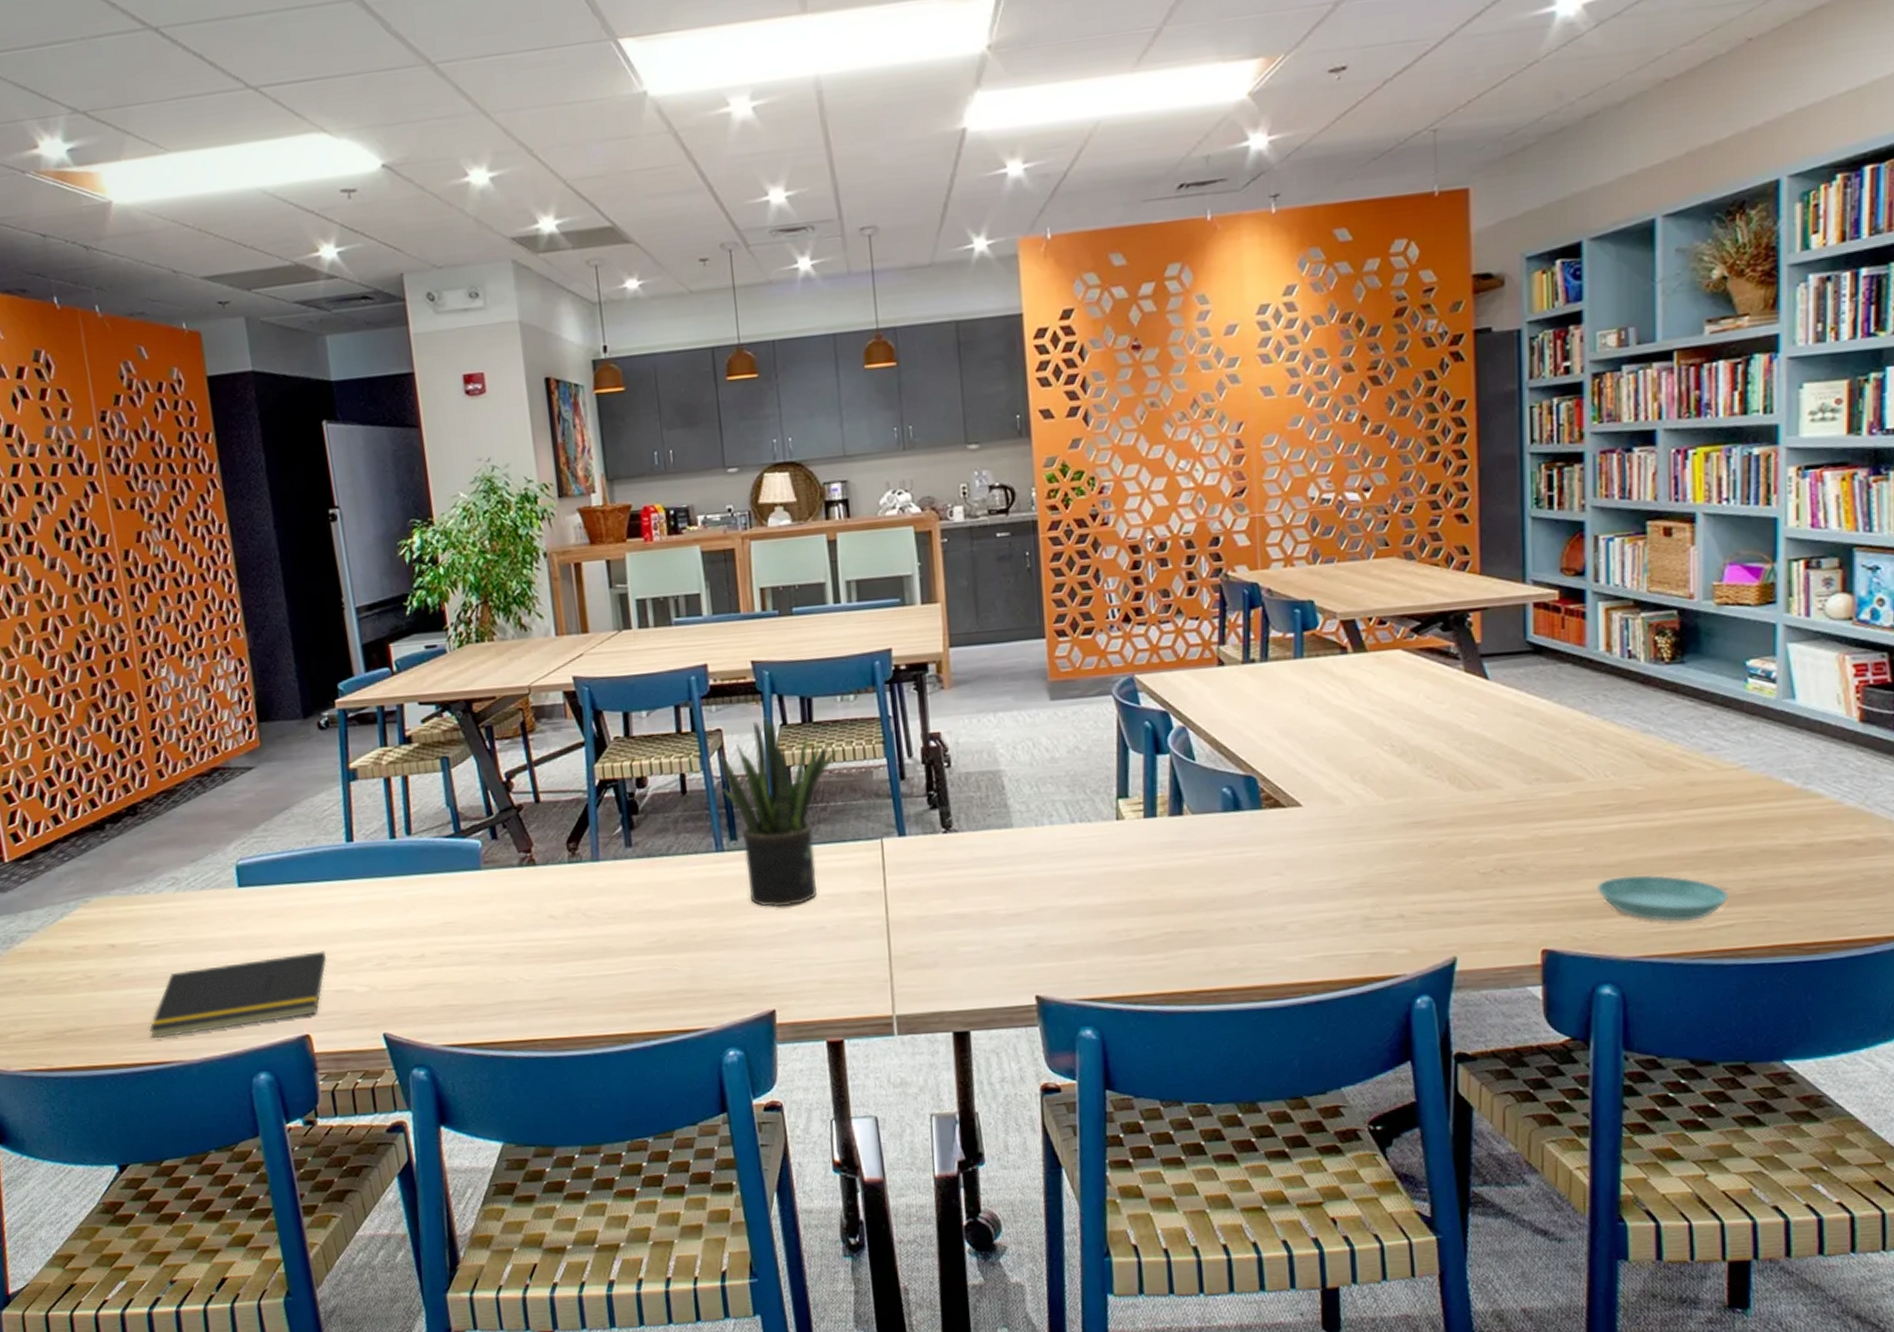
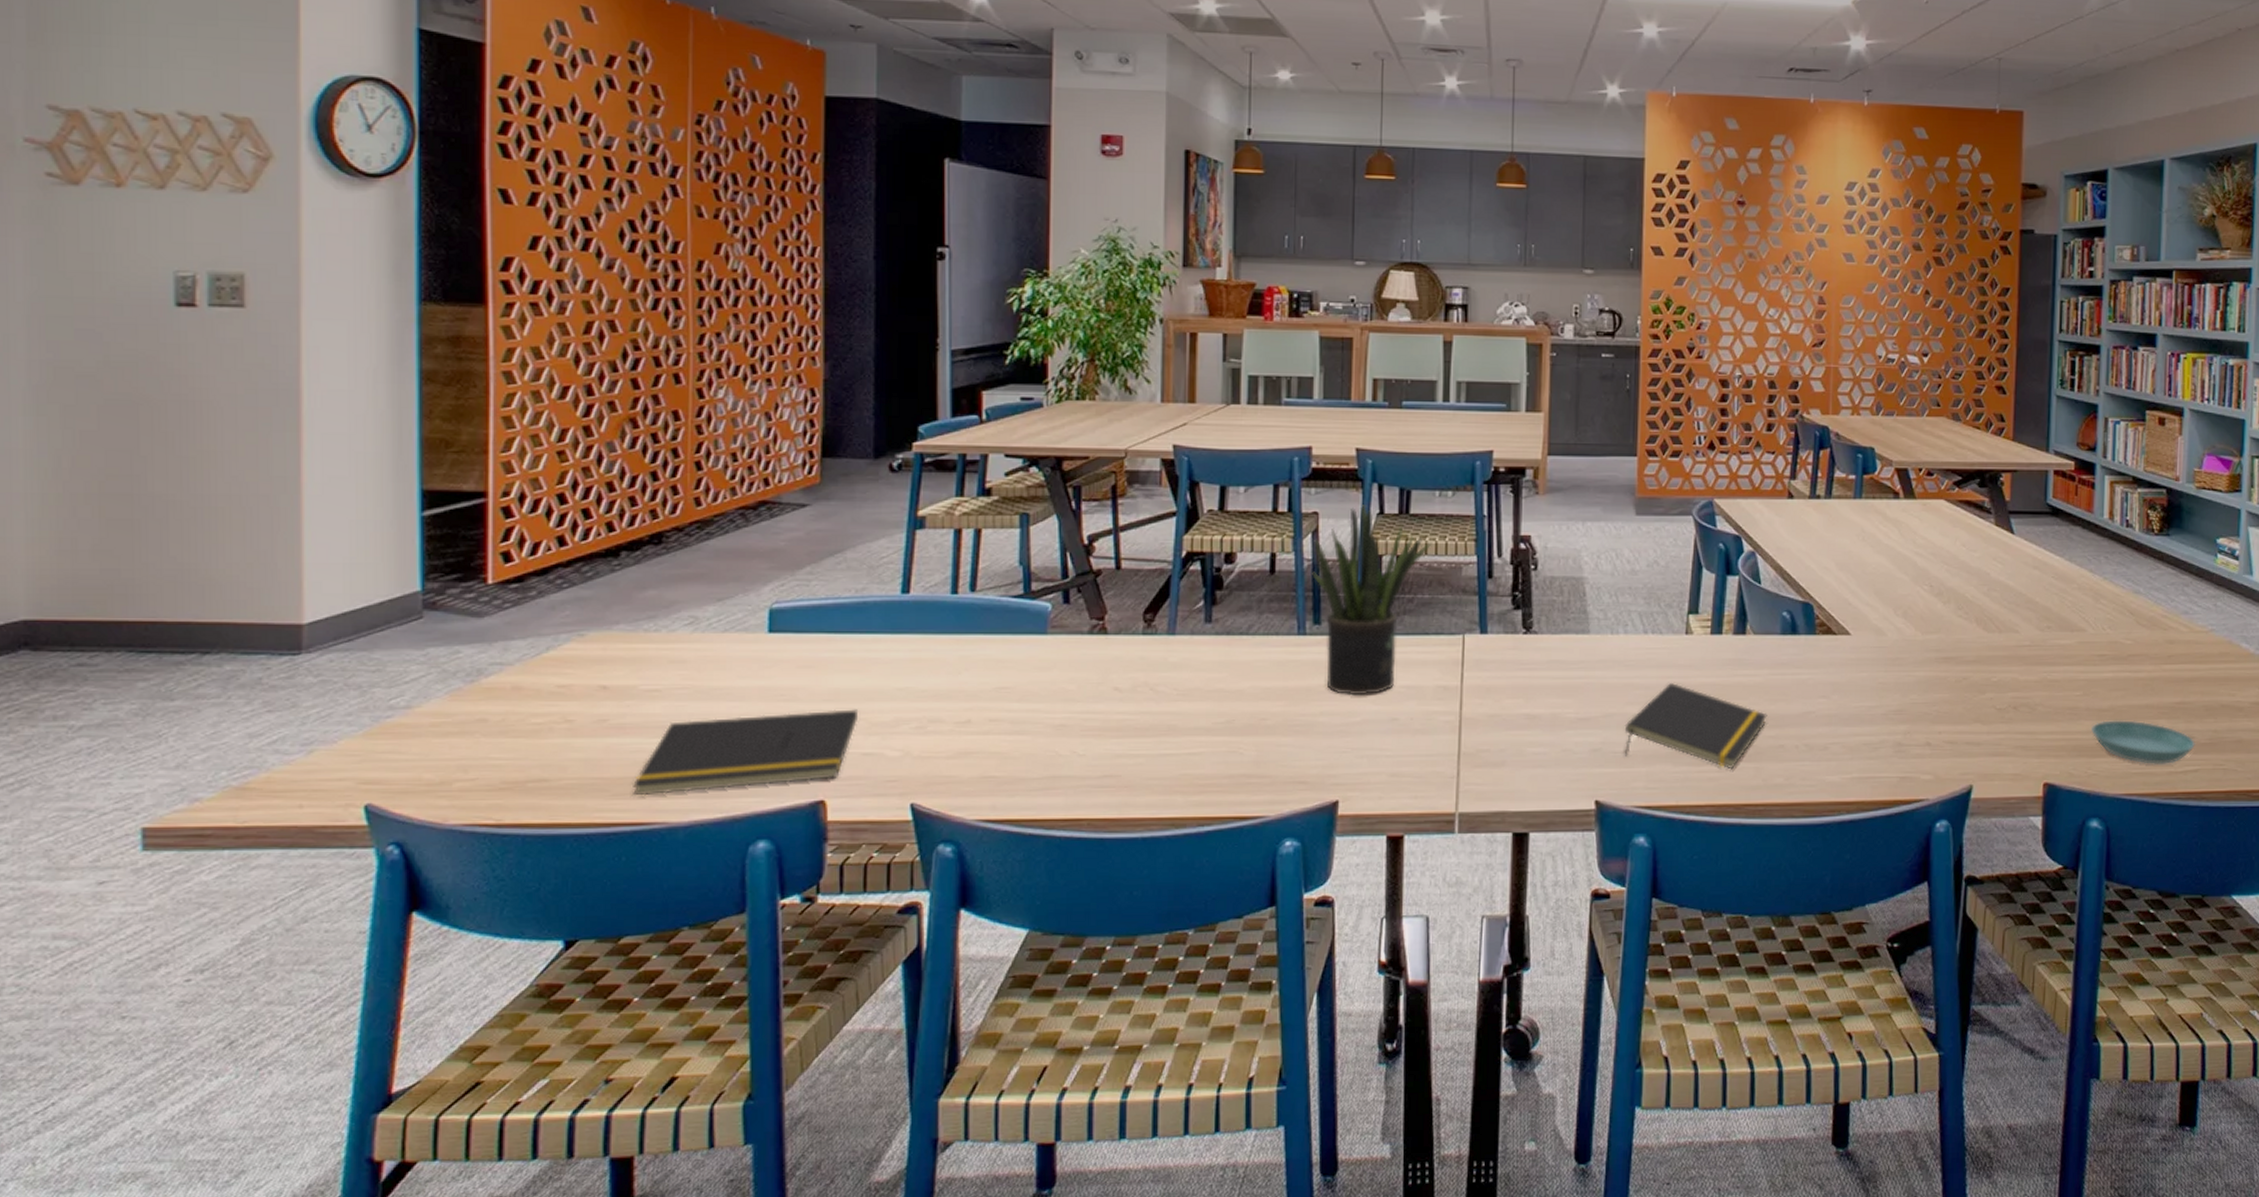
notepad: none [1059,871,1215,956] -> present [1624,683,1767,770]

